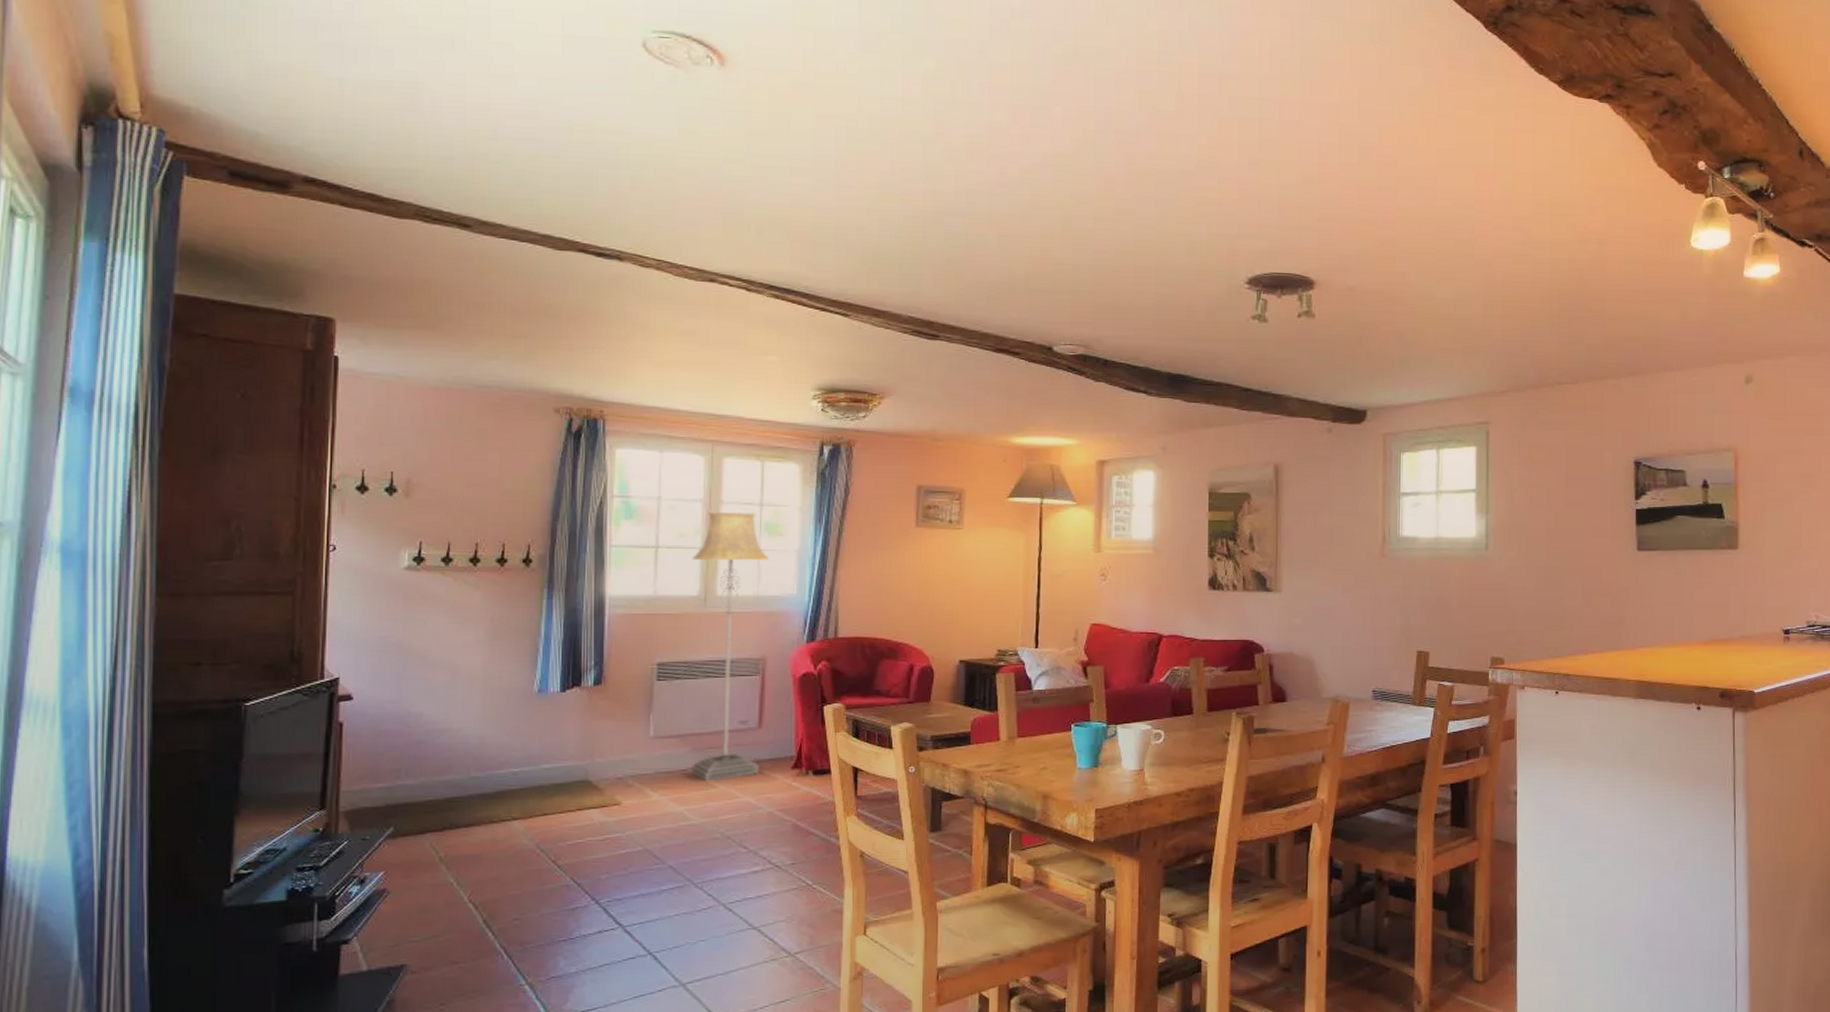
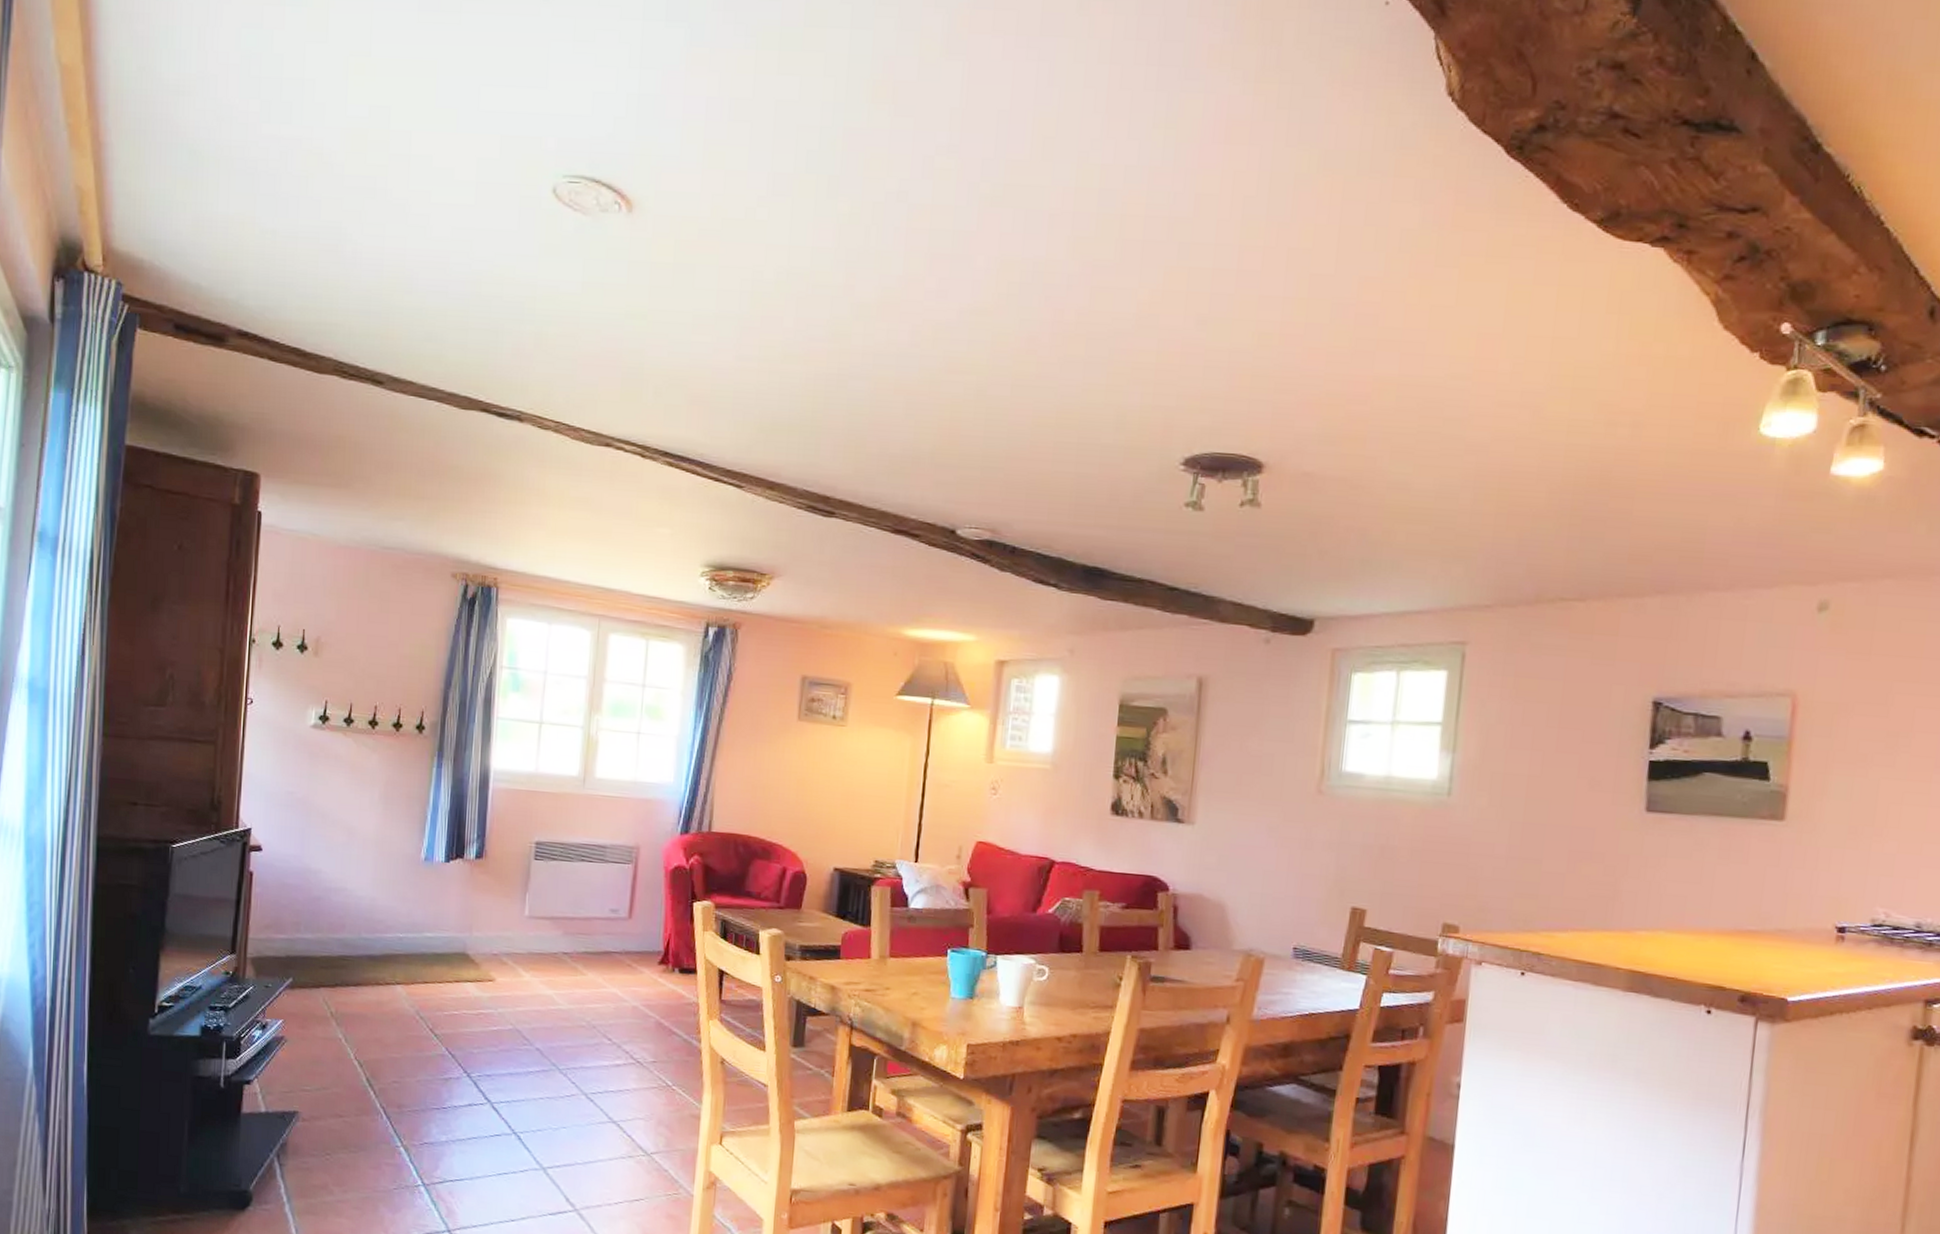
floor lamp: present [690,512,768,781] -> none [561,690,648,968]

